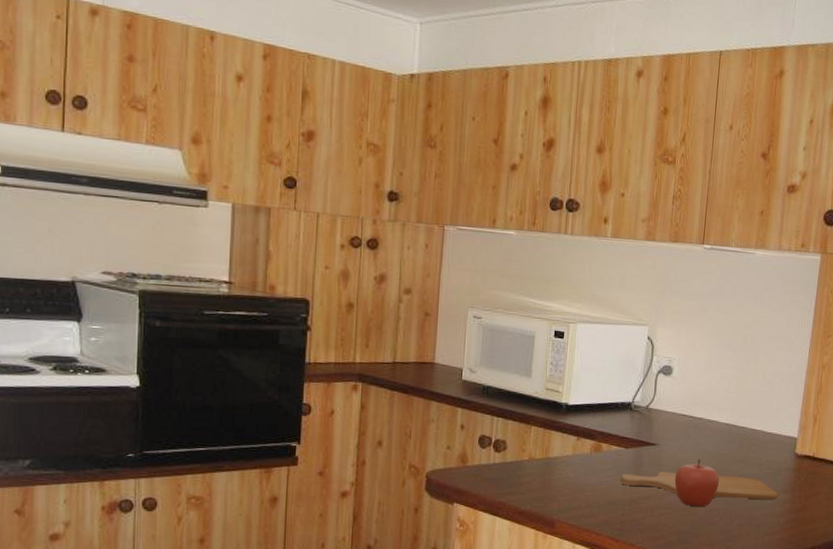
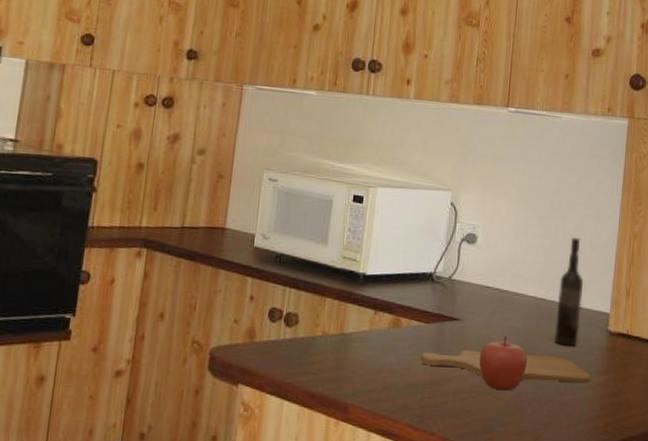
wine bottle: none [744,369,774,467] -> present [554,238,584,346]

